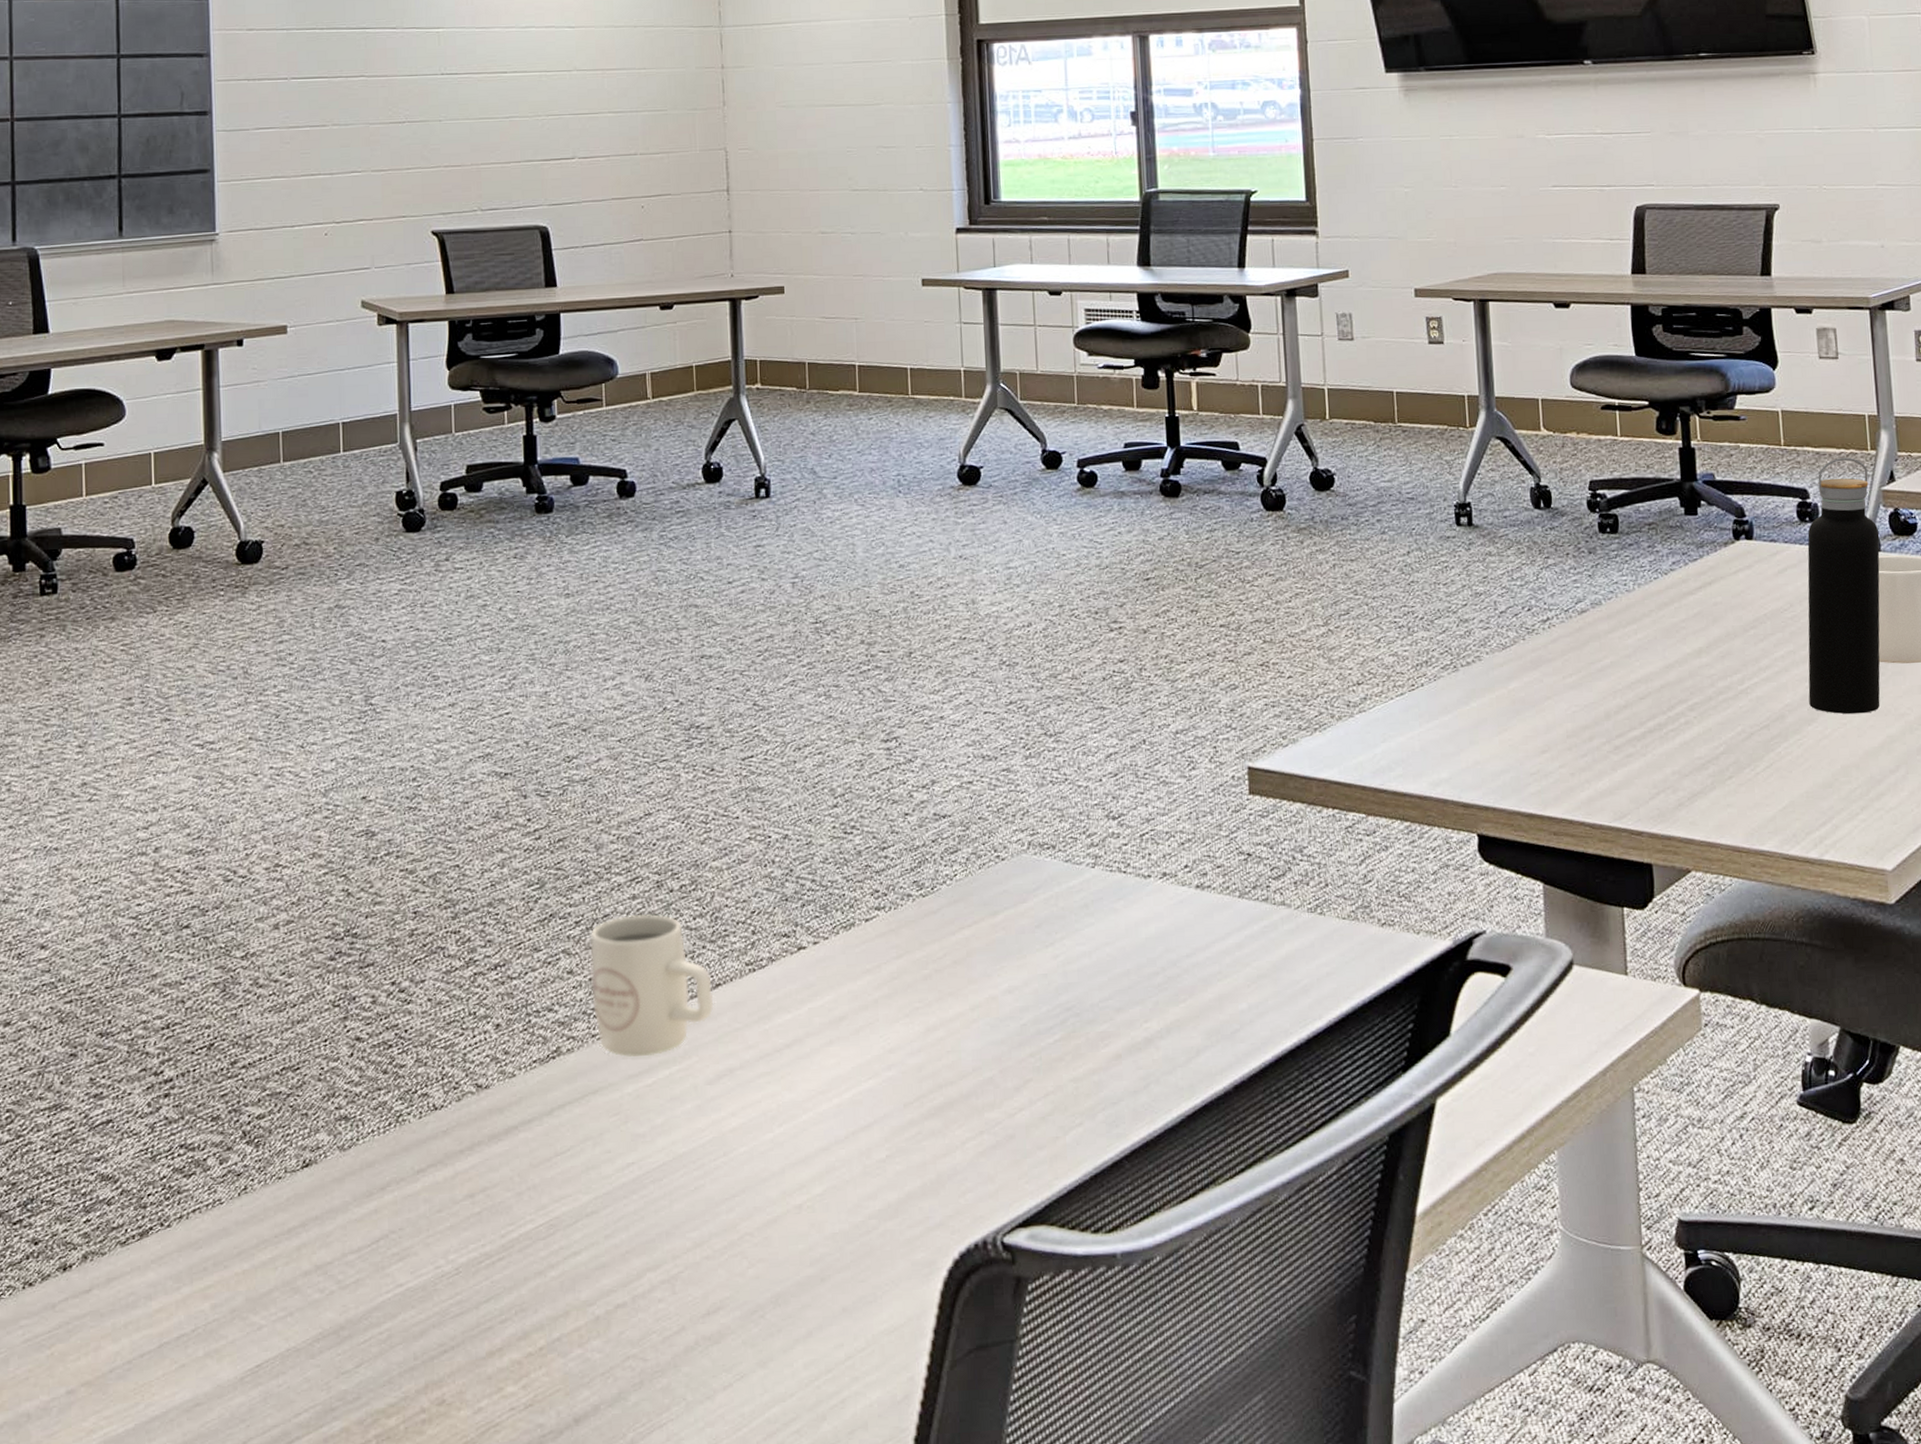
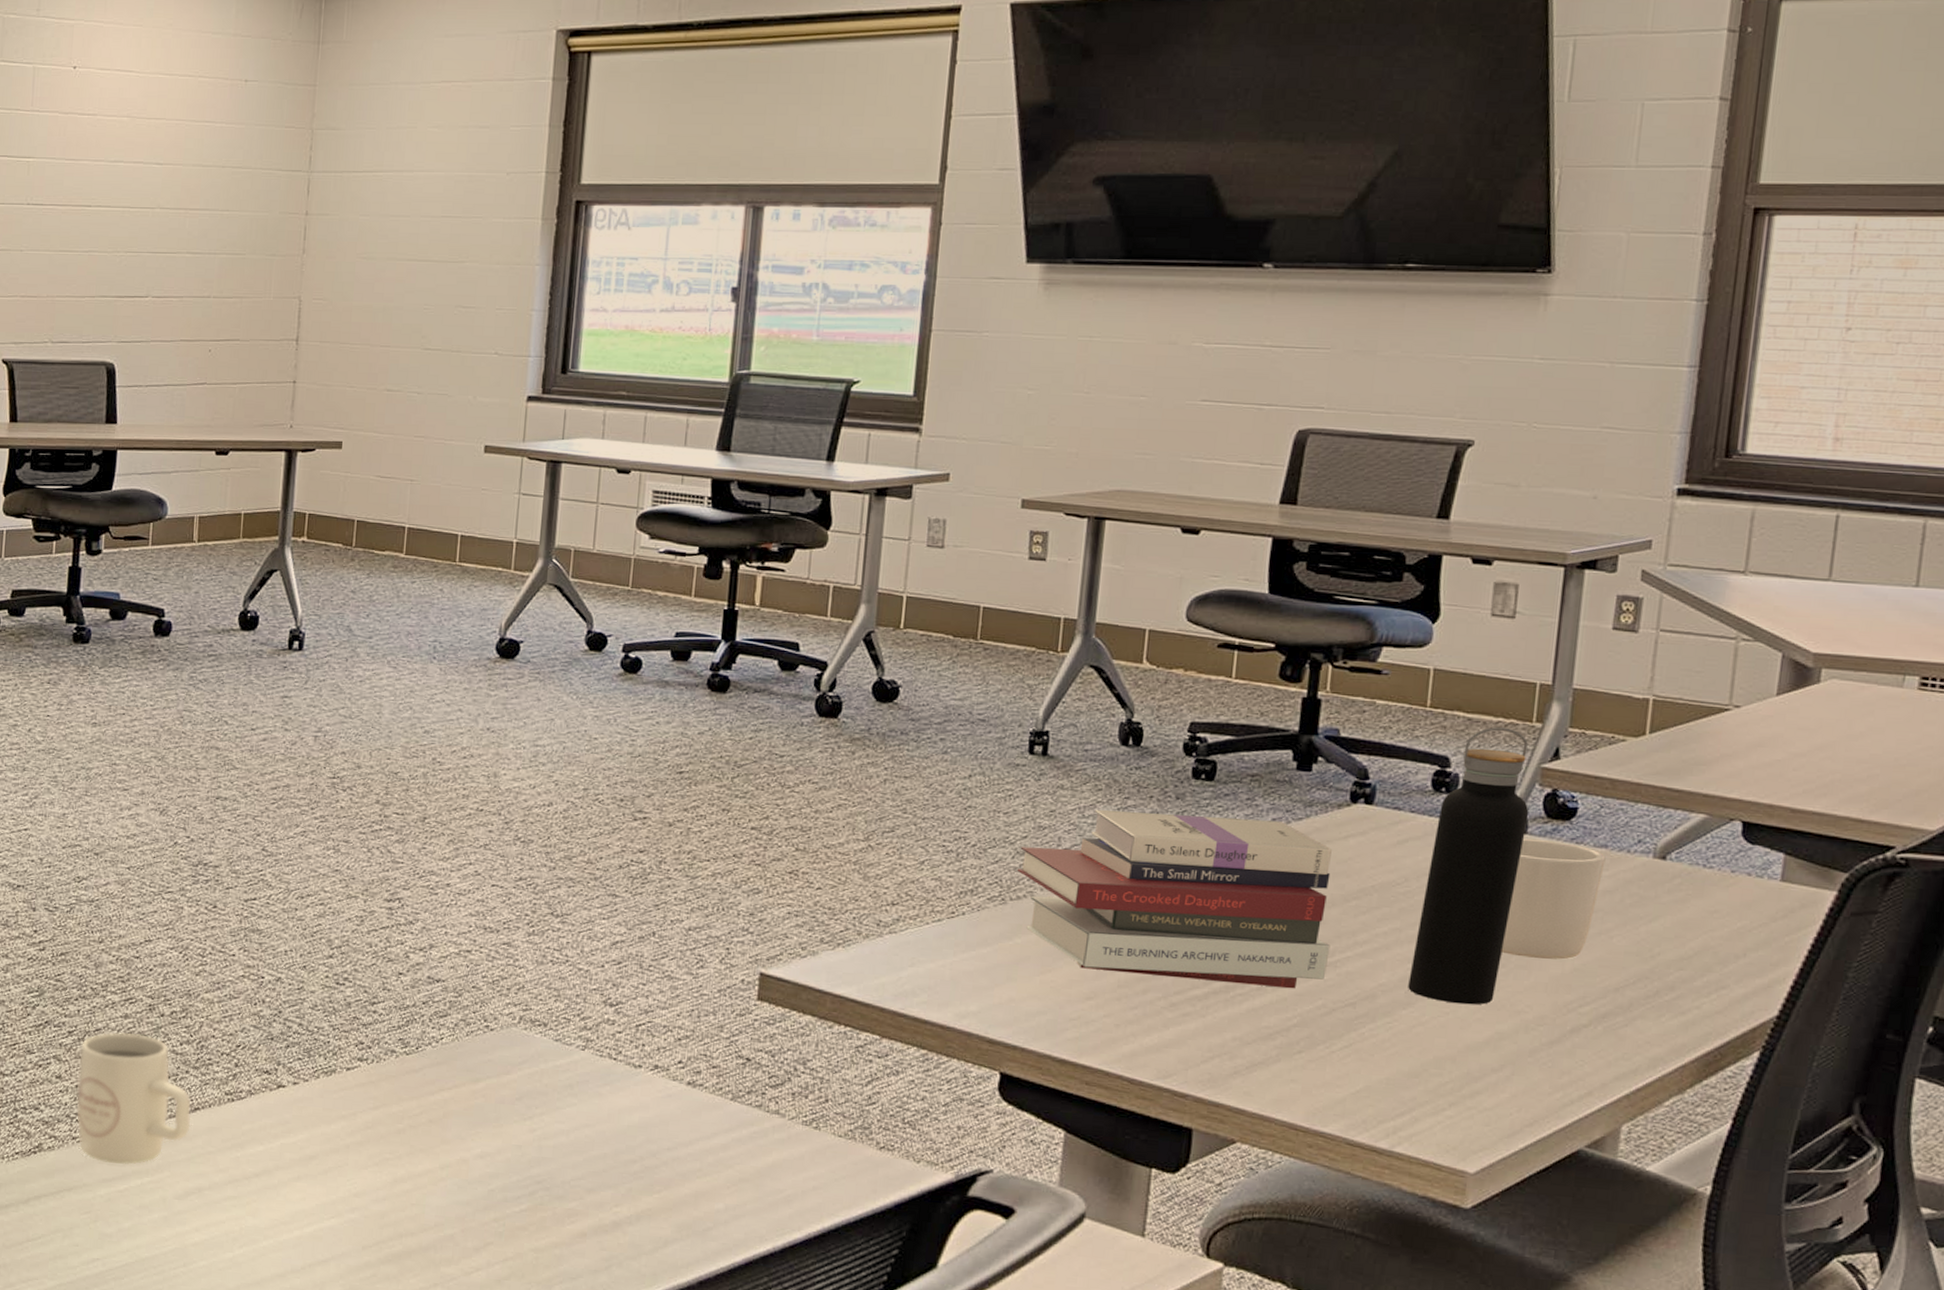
books: none [1462,564,1740,724] -> present [1018,810,1332,989]

